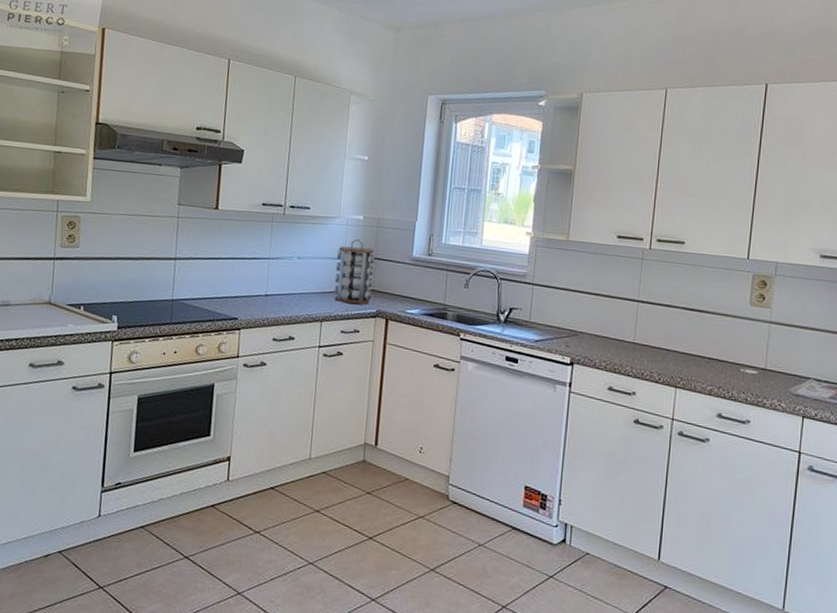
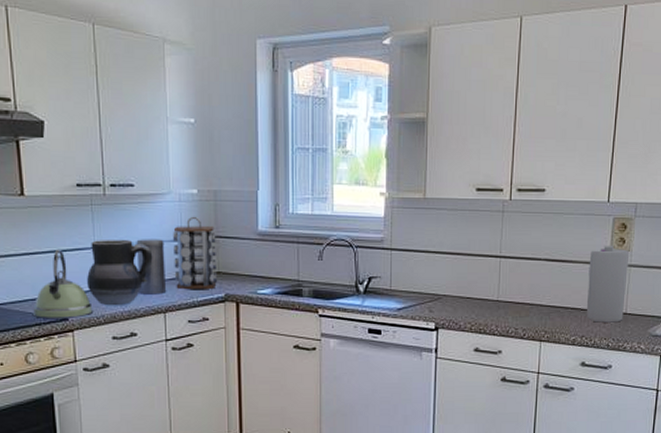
kettle: none [209,256,260,318] -> present [33,249,93,320]
ceramic jug: none [258,252,318,312] -> present [87,239,153,306]
canister: none [301,254,329,305] -> present [136,239,167,295]
paper towel holder: none [723,300,770,377] -> present [586,245,630,323]

